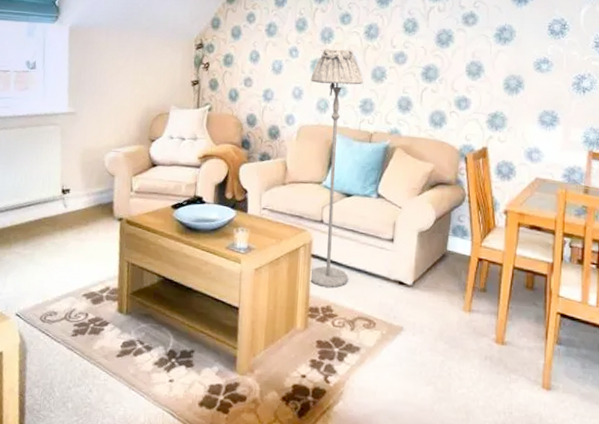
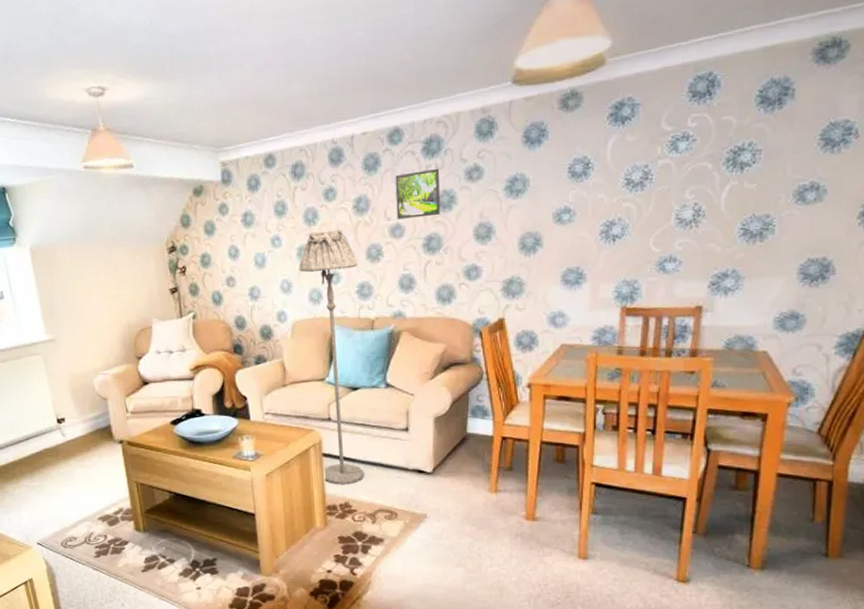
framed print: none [401,10,440,50] -> present [395,168,440,219]

